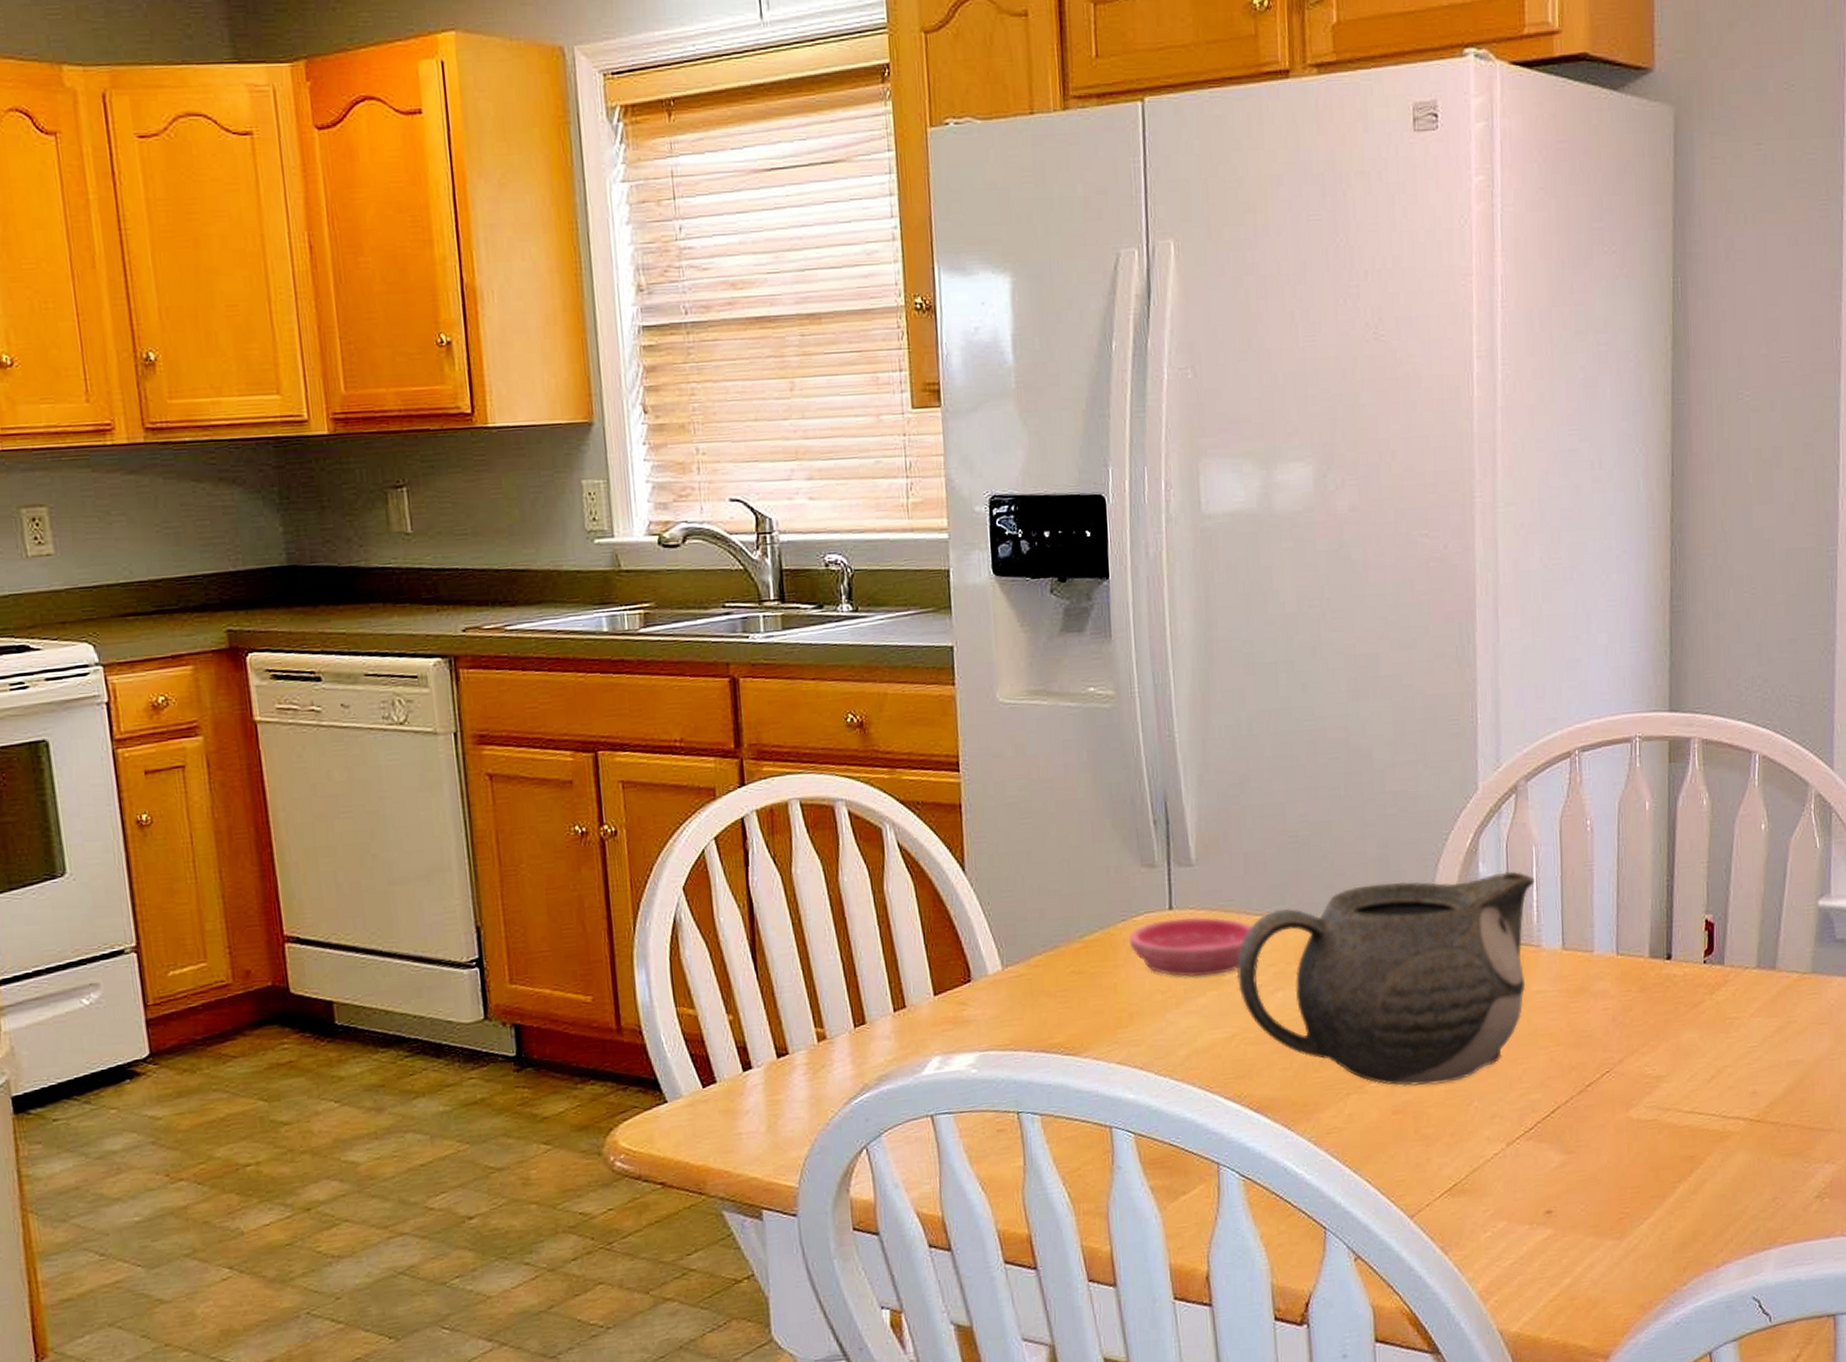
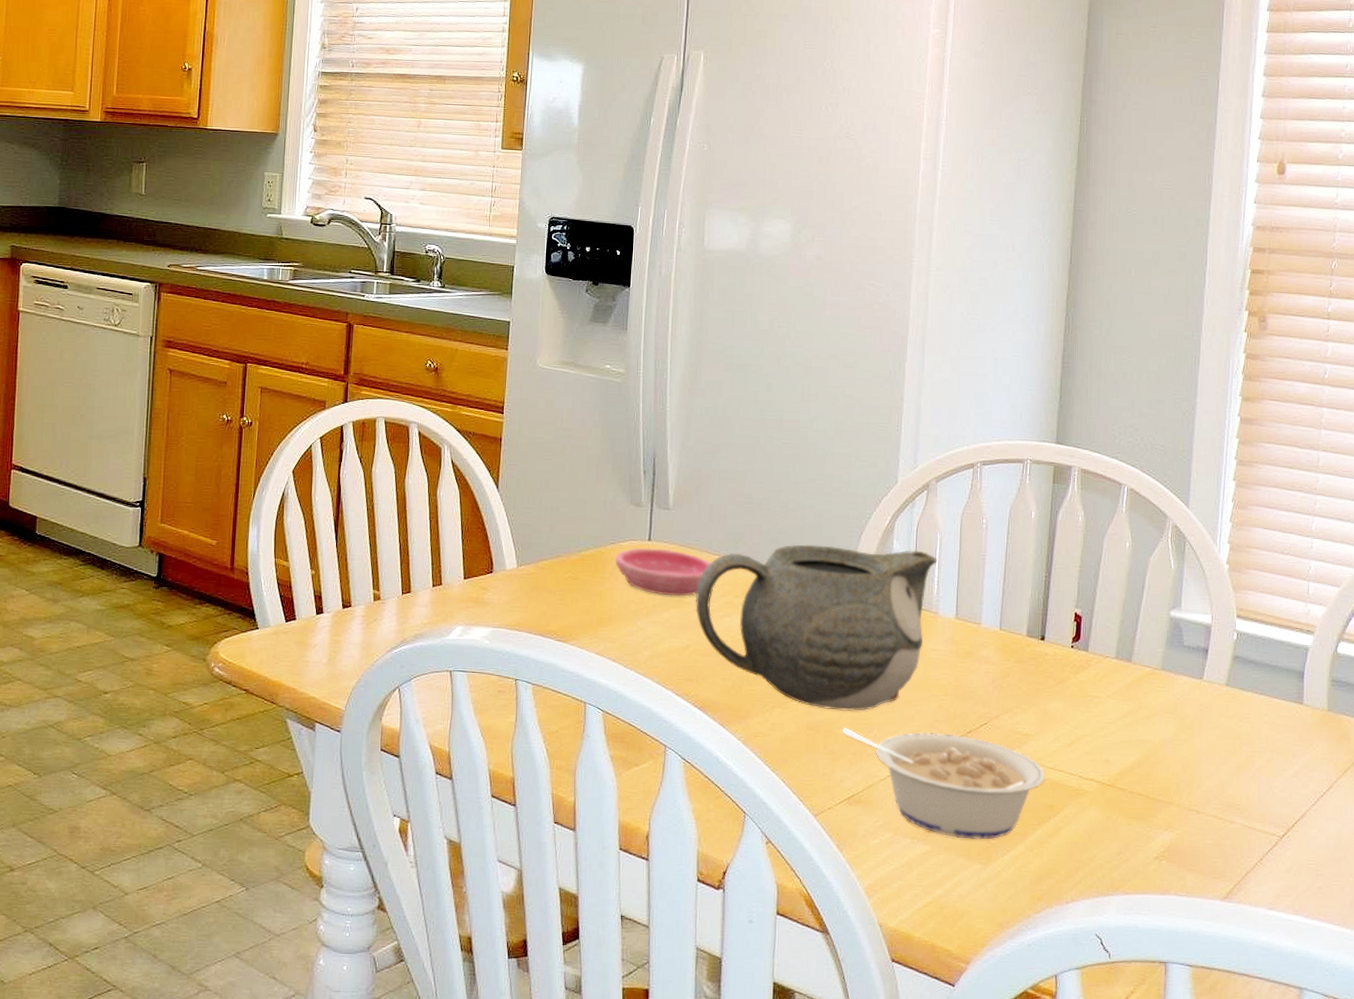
legume: none [1435,1090,1682,1214] -> present [842,728,1045,840]

